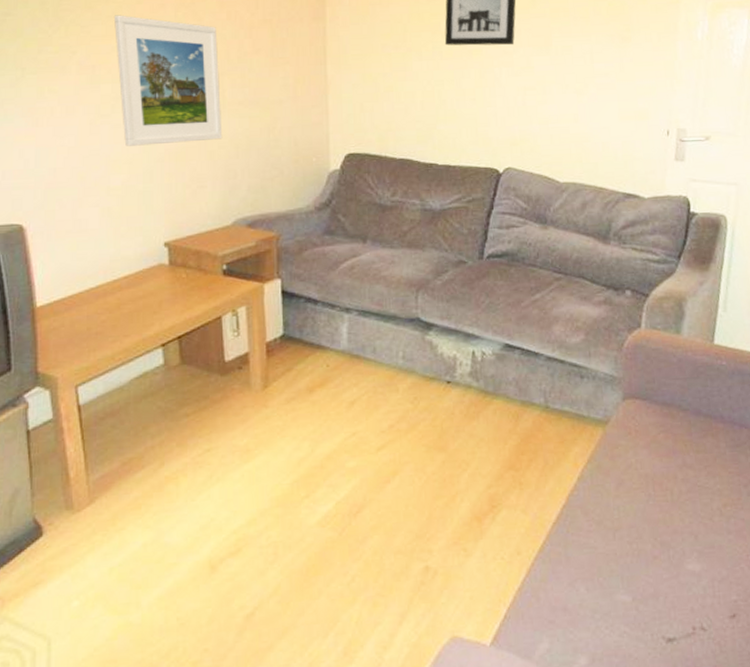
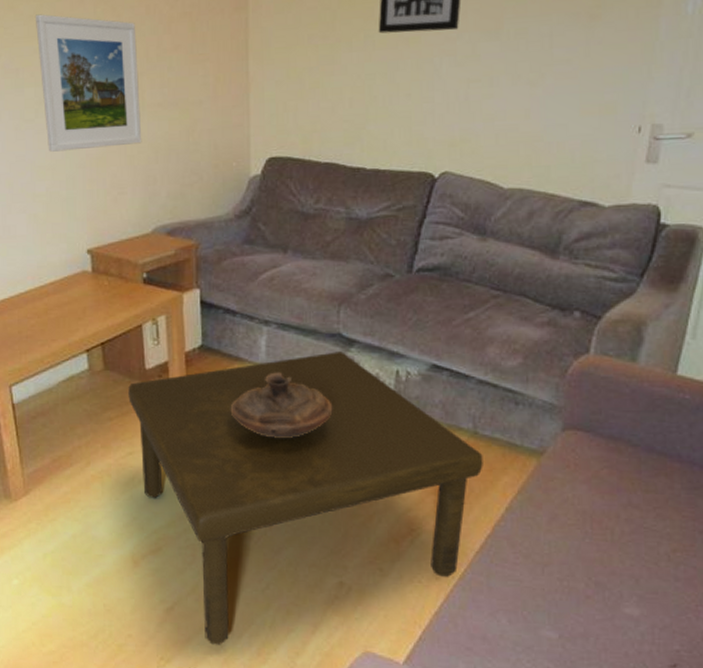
coffee table: none [206,335,556,649] -> present [128,351,483,645]
decorative bowl: none [312,358,414,424] -> present [230,372,333,438]

